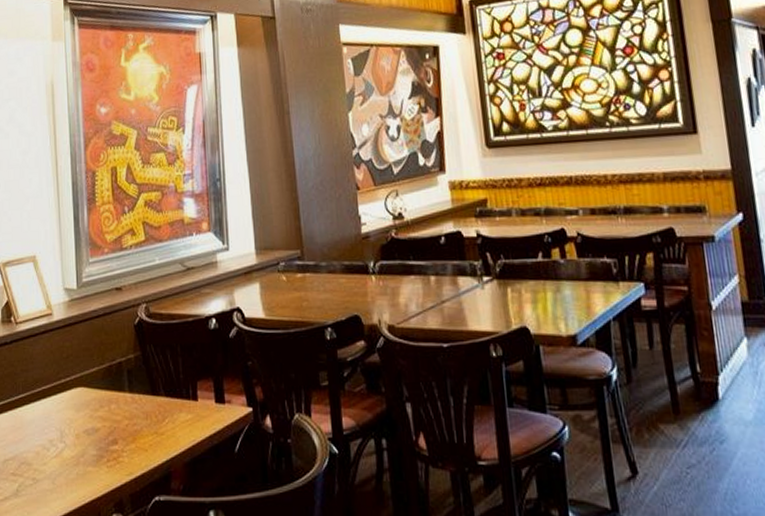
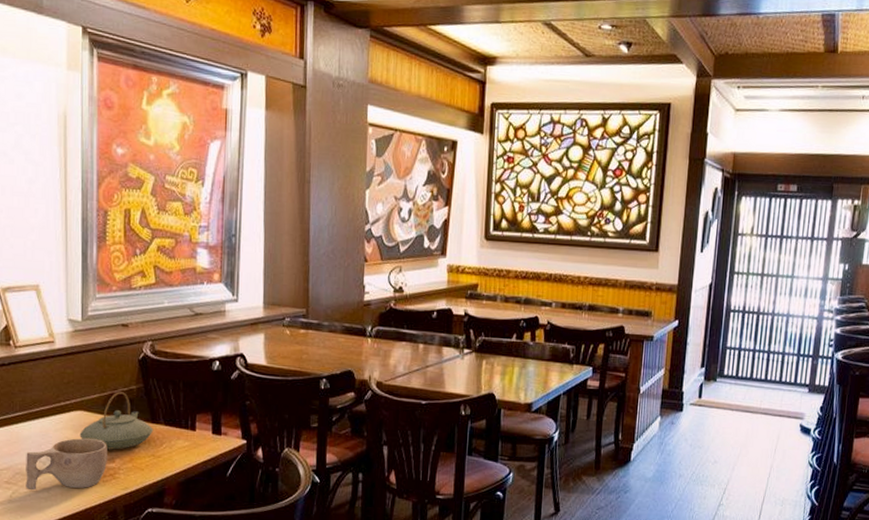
cup: none [30,418,110,482] -> present [26,438,107,491]
teapot: none [81,362,155,430] -> present [79,392,154,450]

